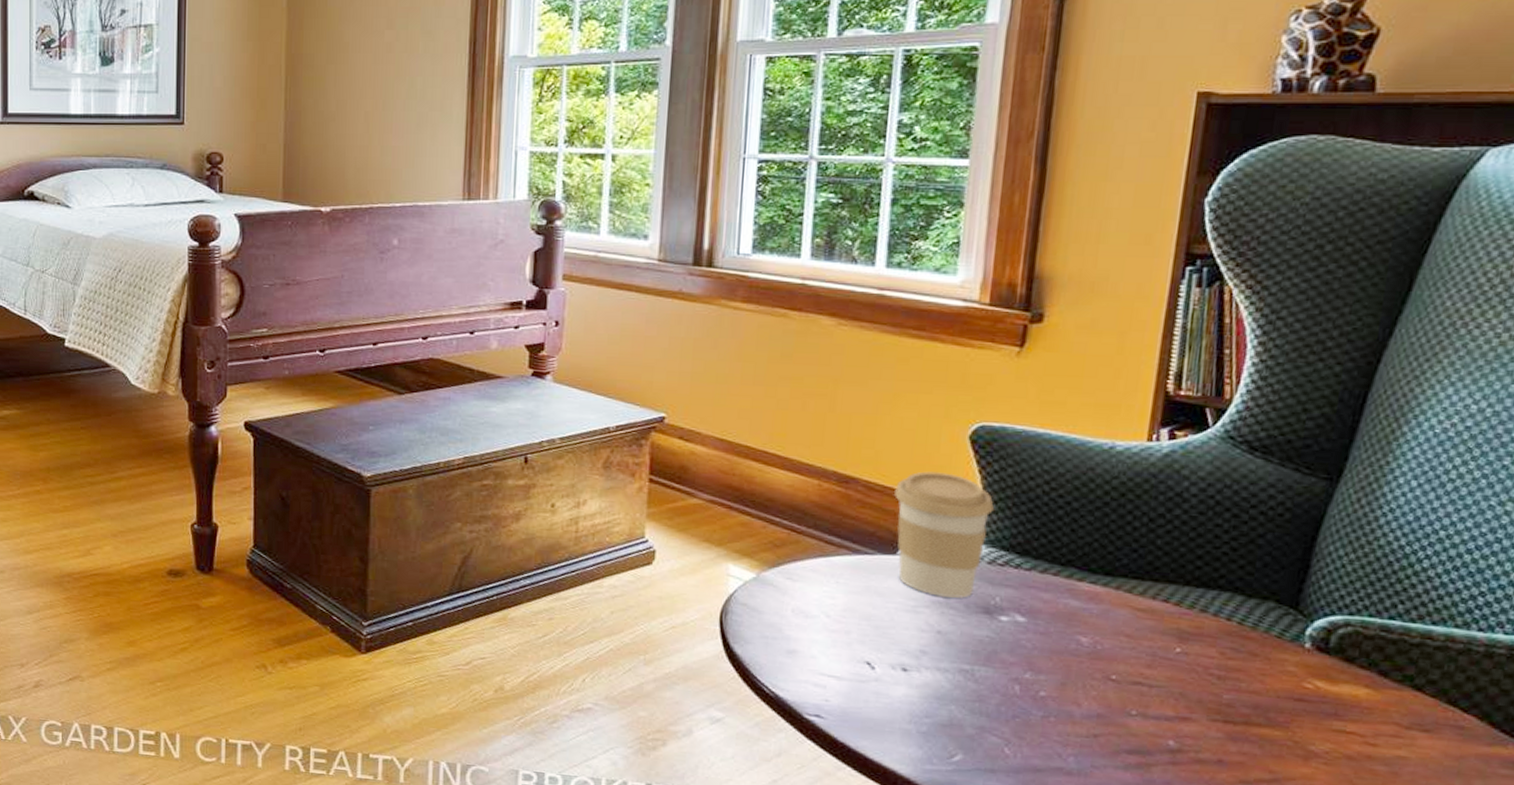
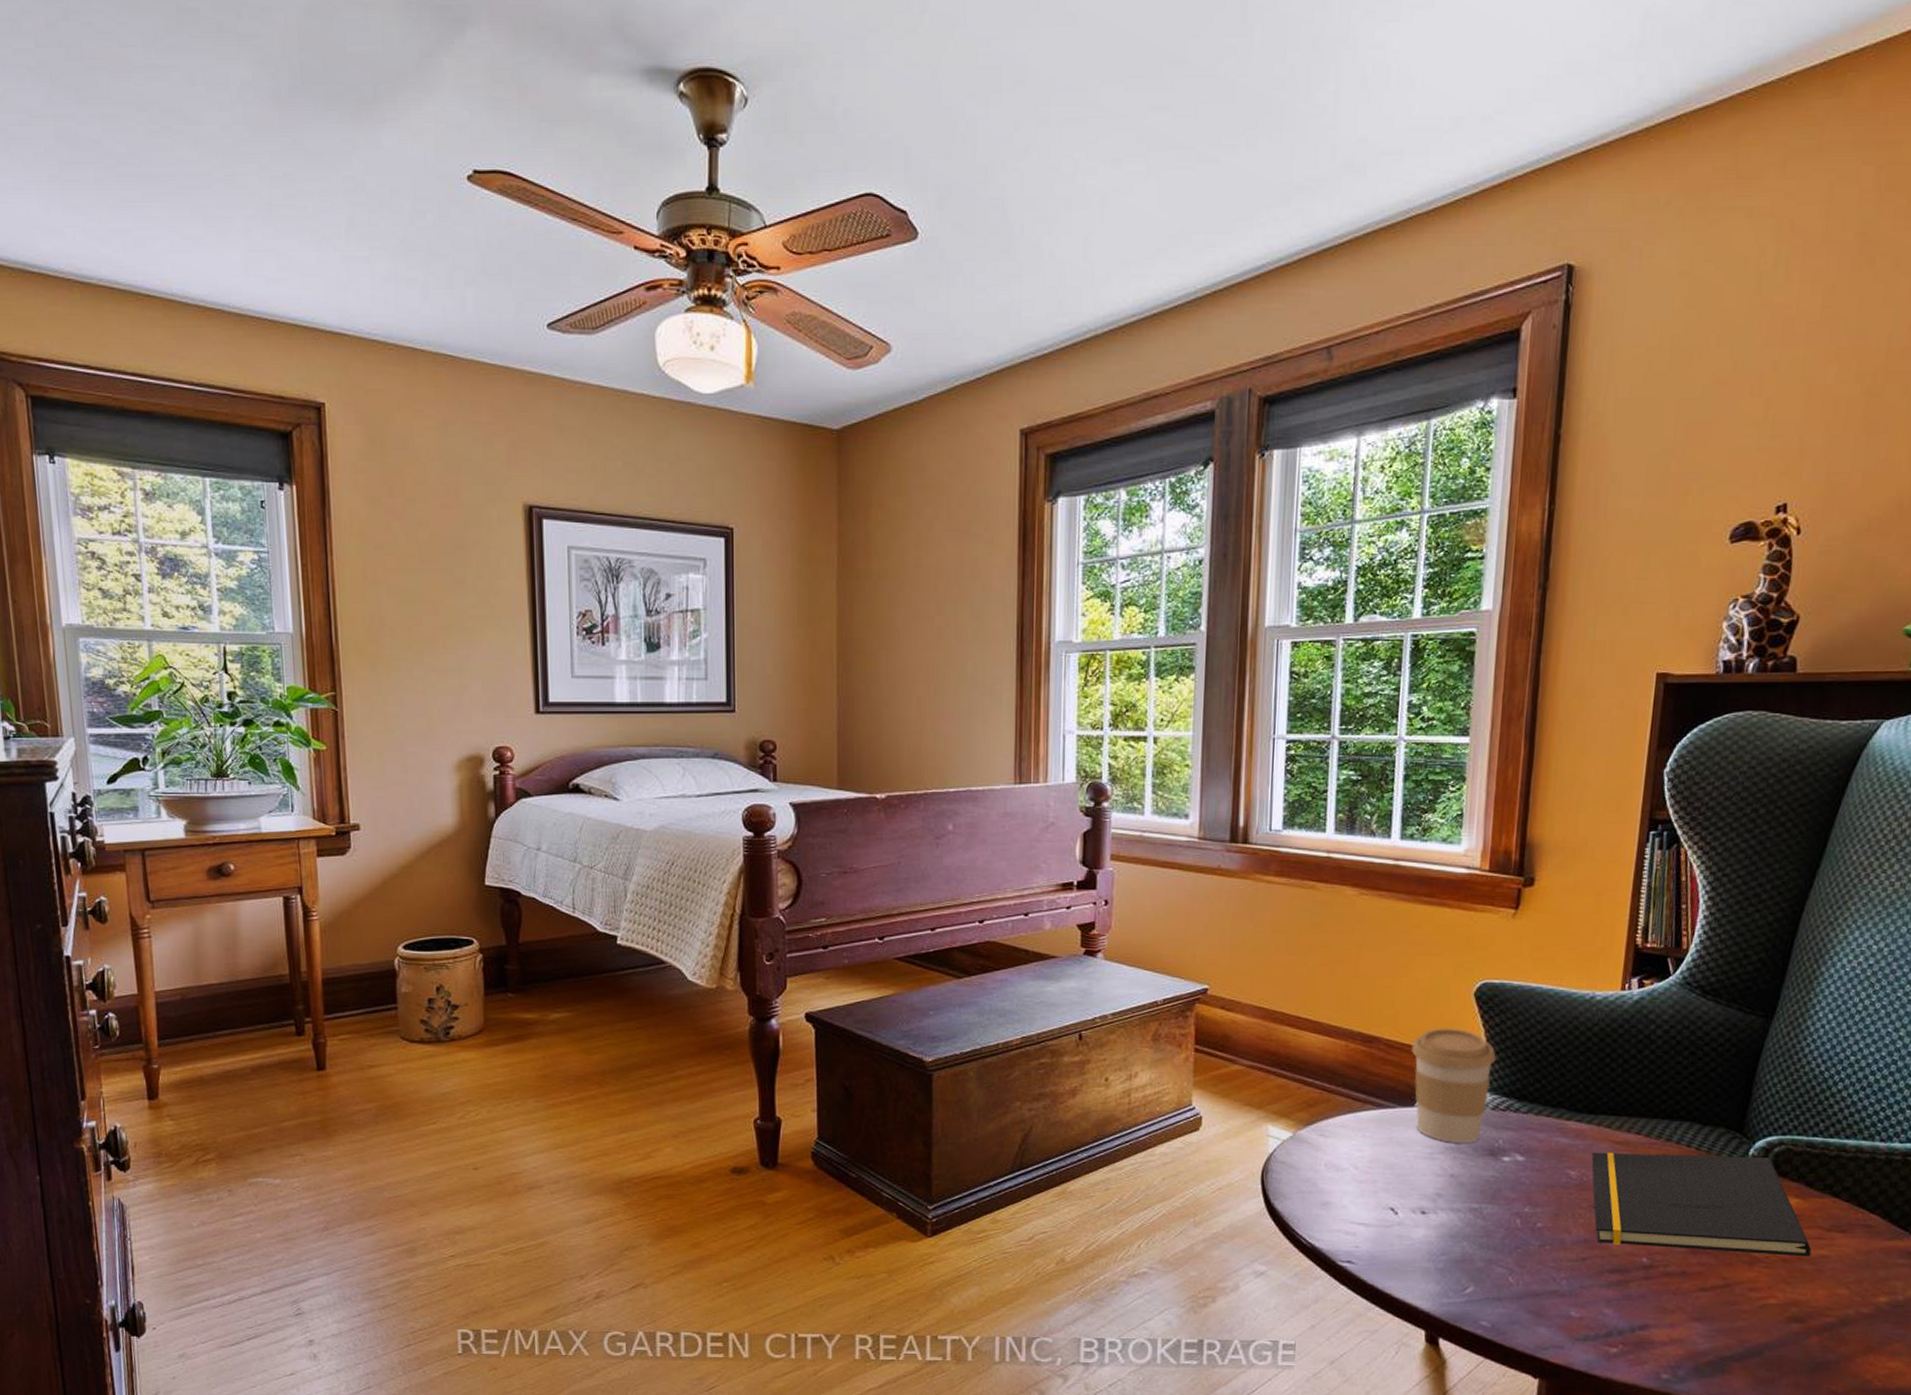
notepad: none [1107,618,1385,757] -> present [1591,1152,1812,1257]

